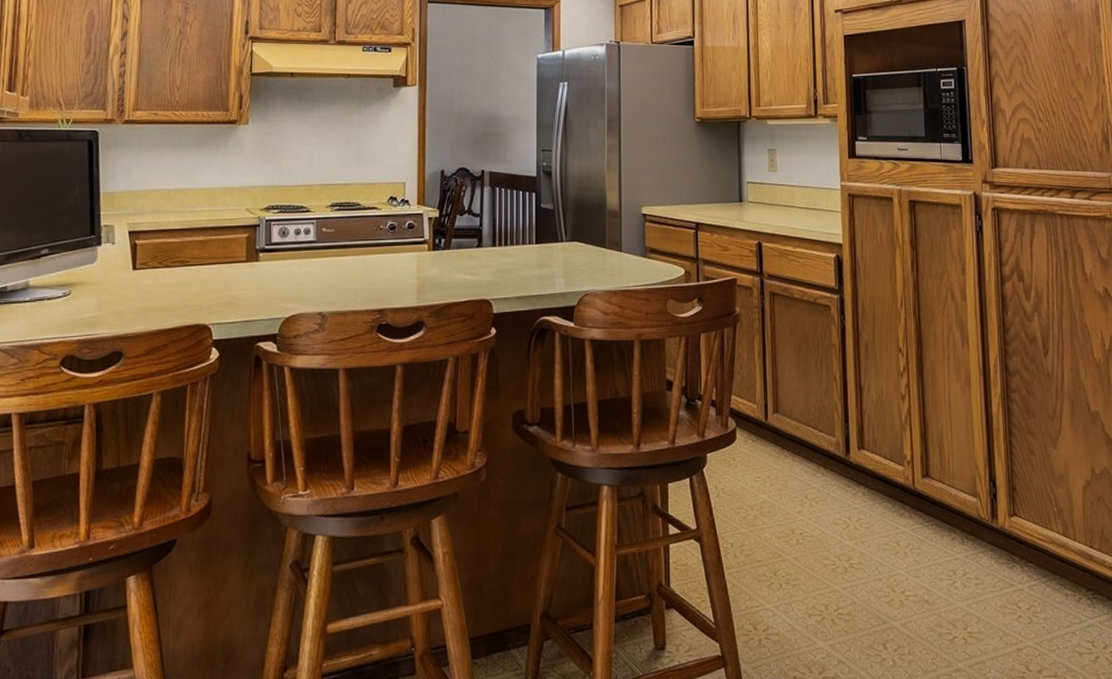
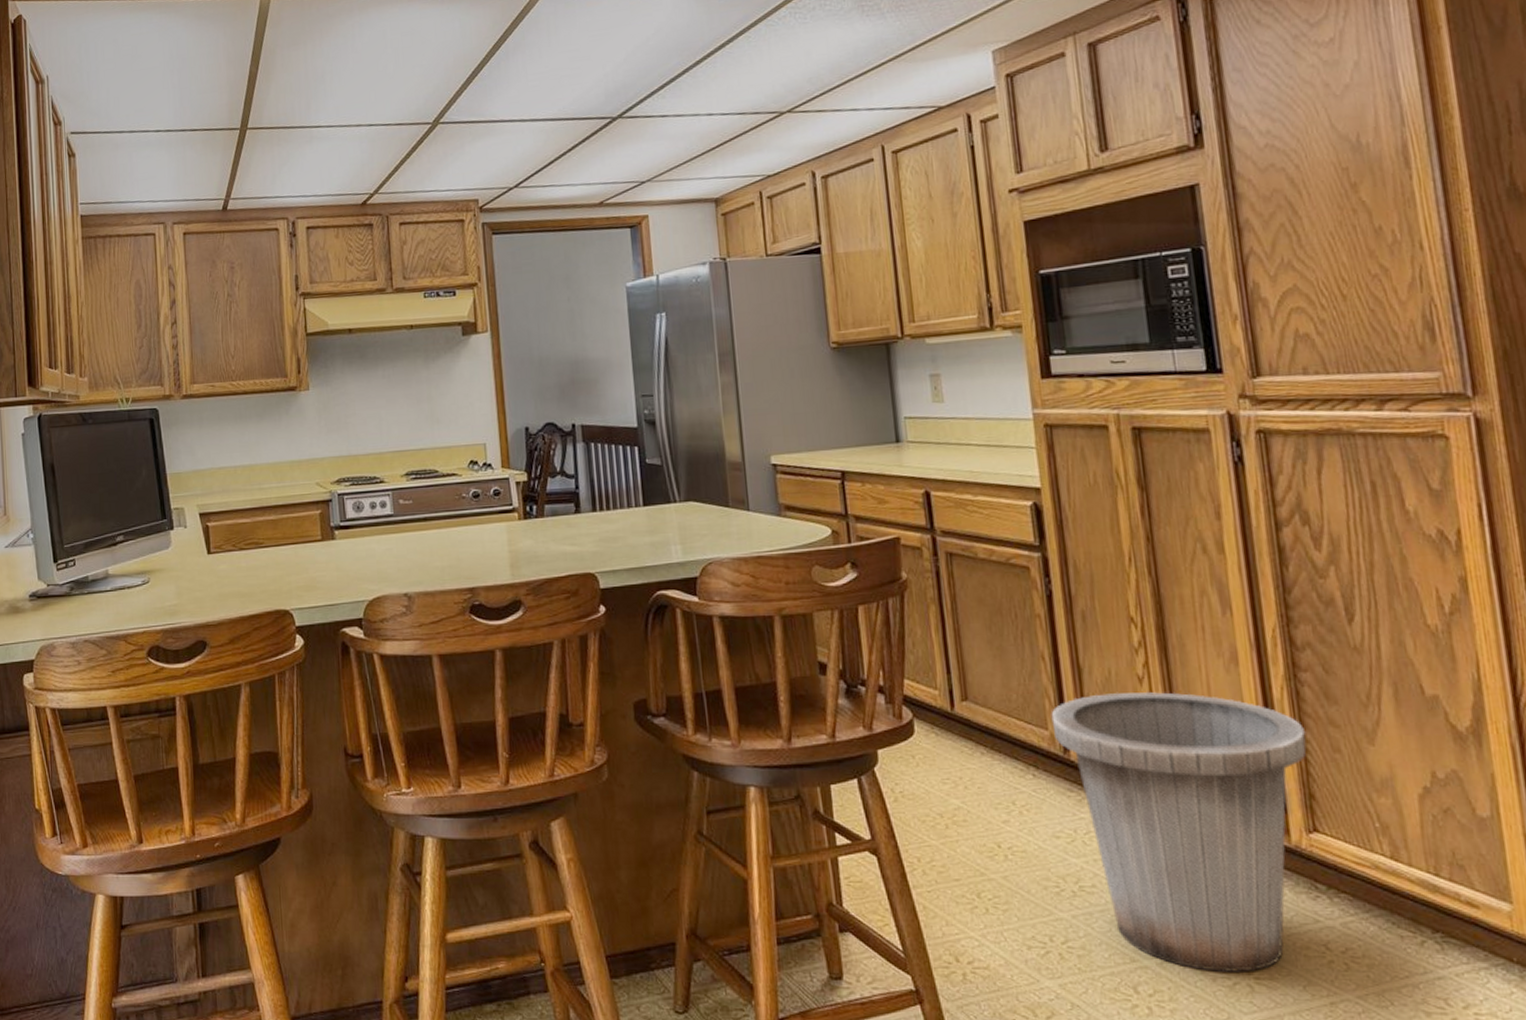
trash can: none [838,407,1013,629] -> present [1051,692,1307,972]

